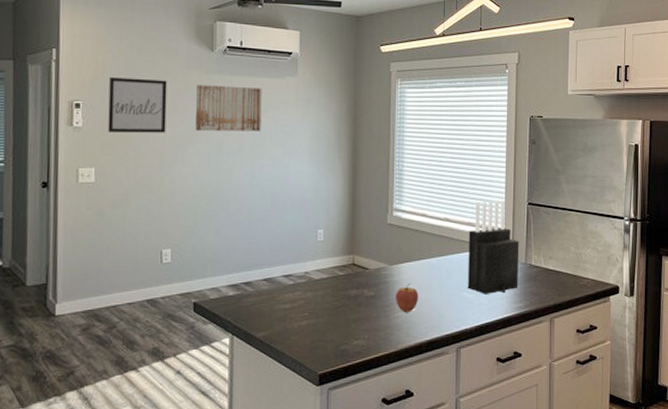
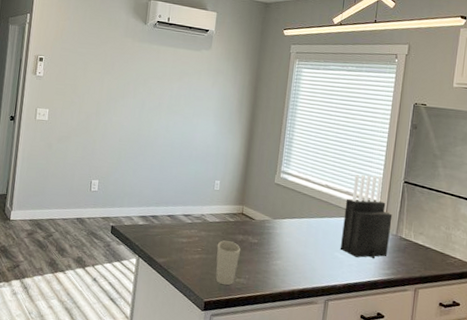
wall art: present [108,77,167,133] -> none [61,39,109,87]
wall art: present [195,85,262,131] -> none [126,51,182,93]
cup: none [327,299,355,350] -> present [215,240,240,285]
fruit: present [396,283,419,313] -> none [275,237,296,262]

